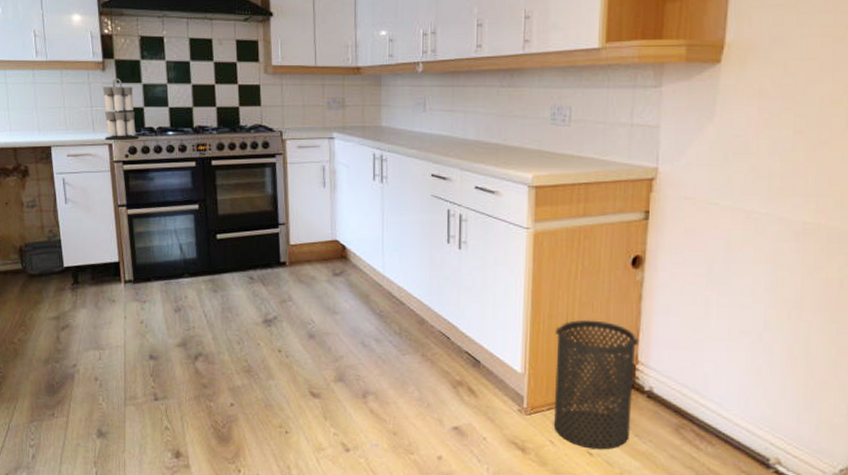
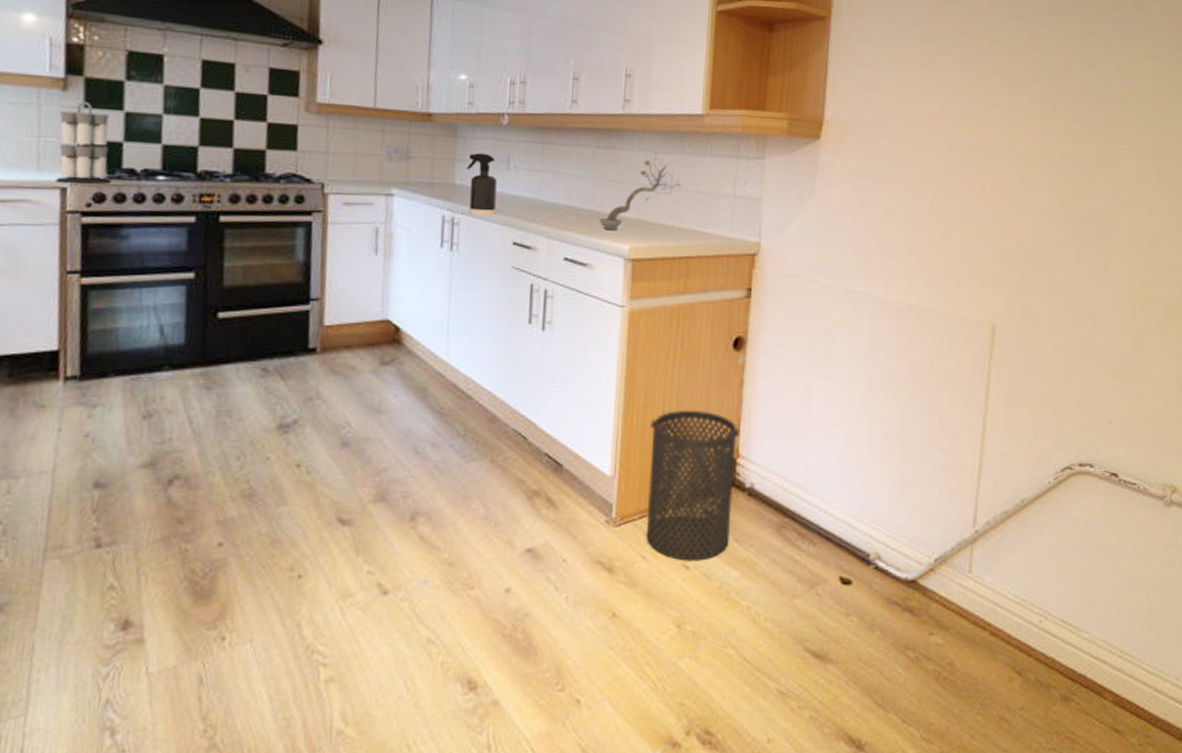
spray bottle: none [390,98,417,152] -> present [466,153,498,216]
plant: none [505,90,580,161] -> present [599,155,682,231]

